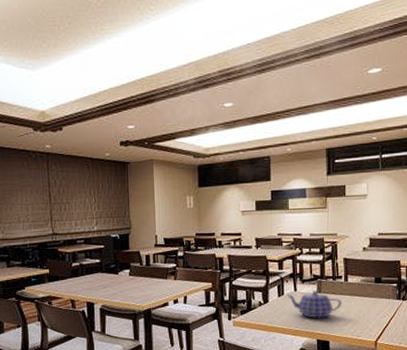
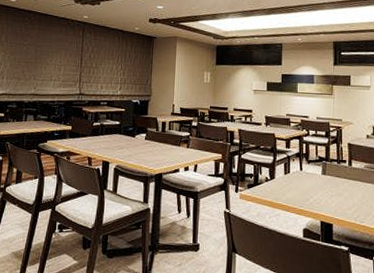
teapot: present [287,289,342,318] -> none [293,171,346,200]

